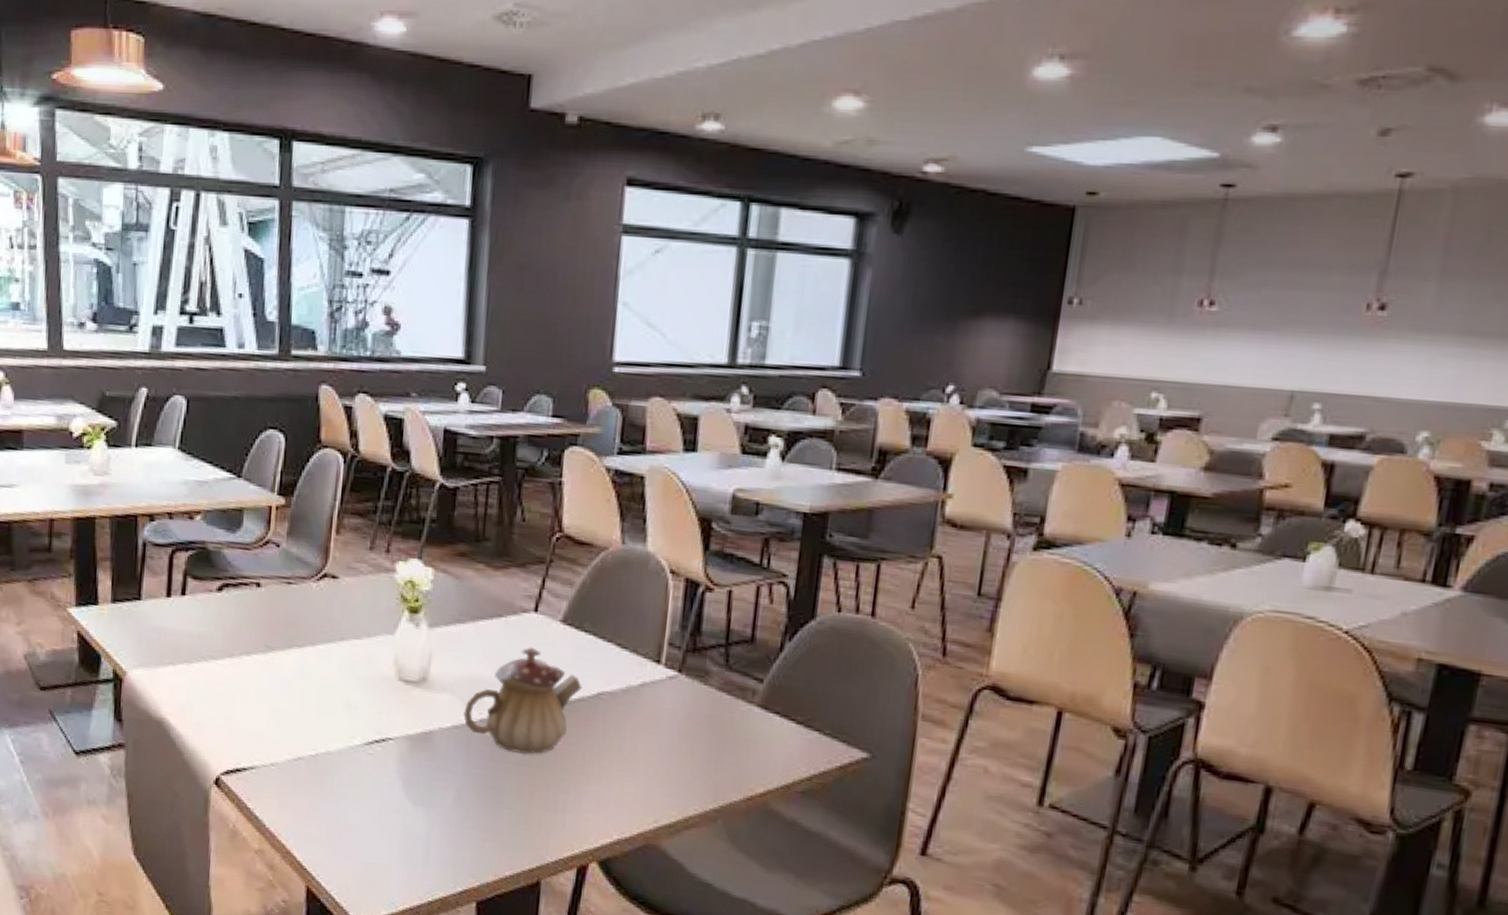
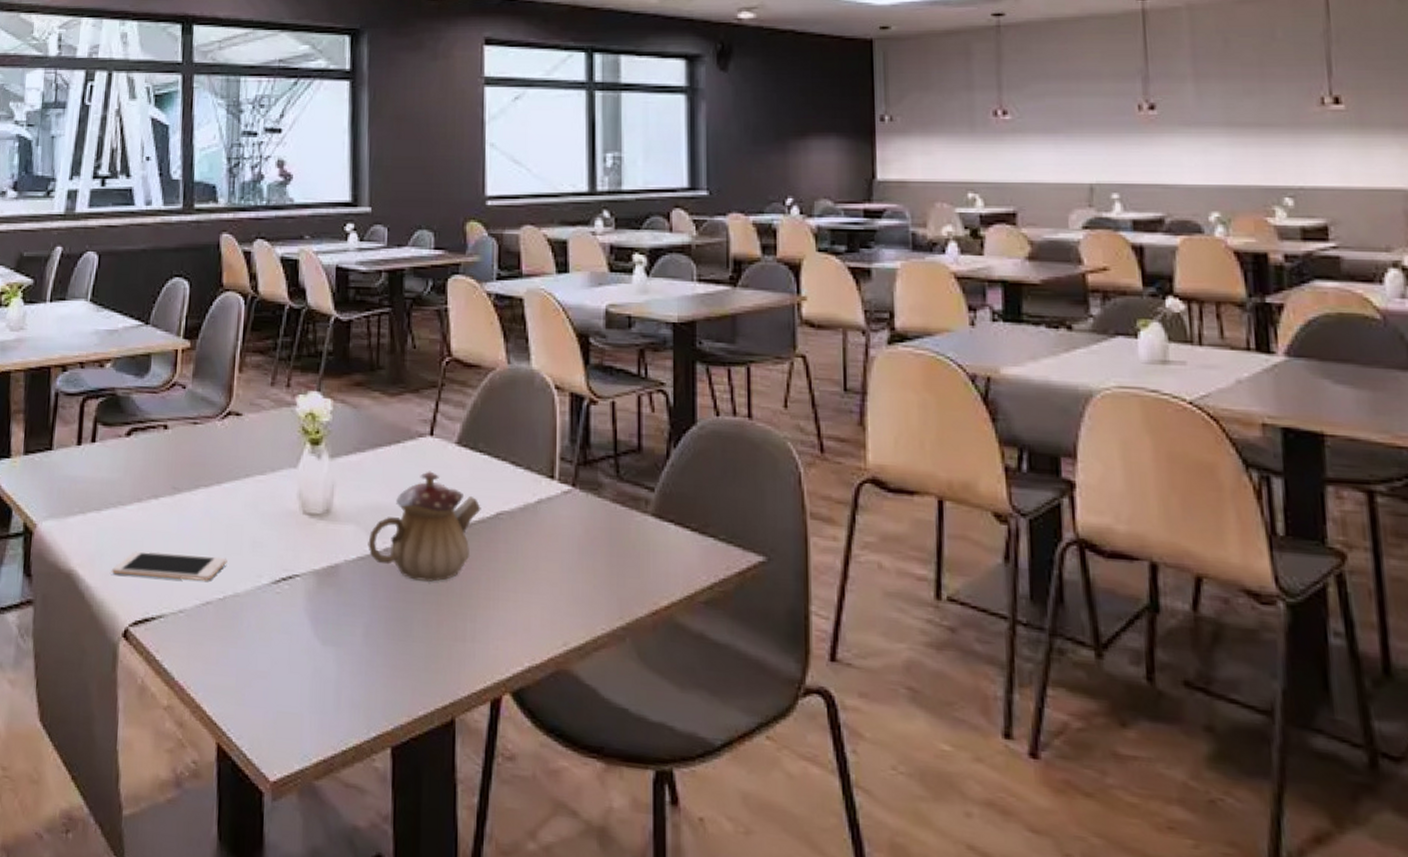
cell phone: none [202,704,320,738] -> present [111,551,228,581]

